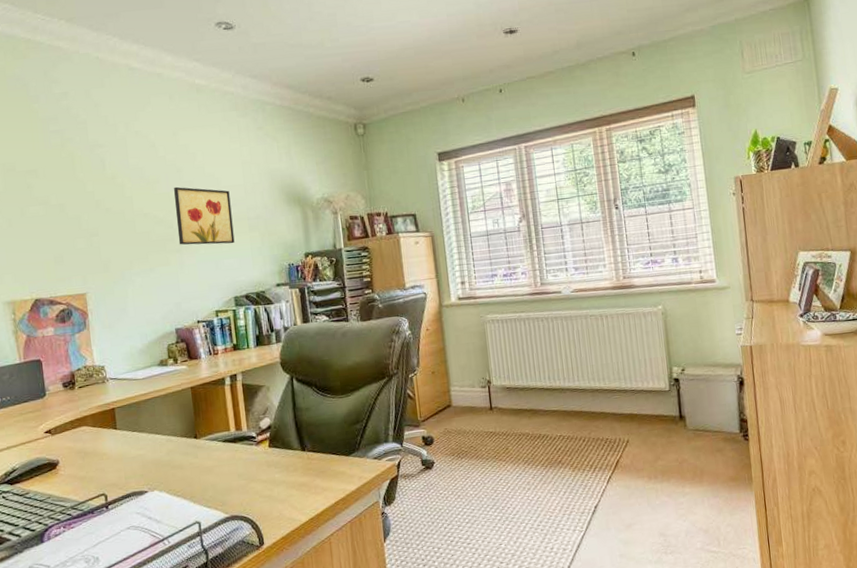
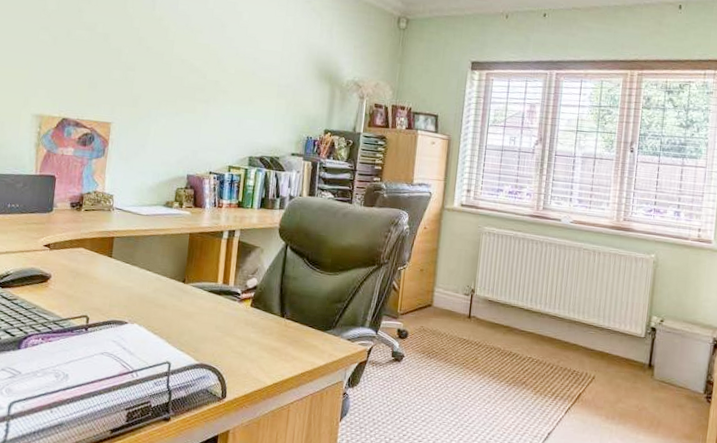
wall art: present [174,186,235,245] -> none [208,40,267,106]

